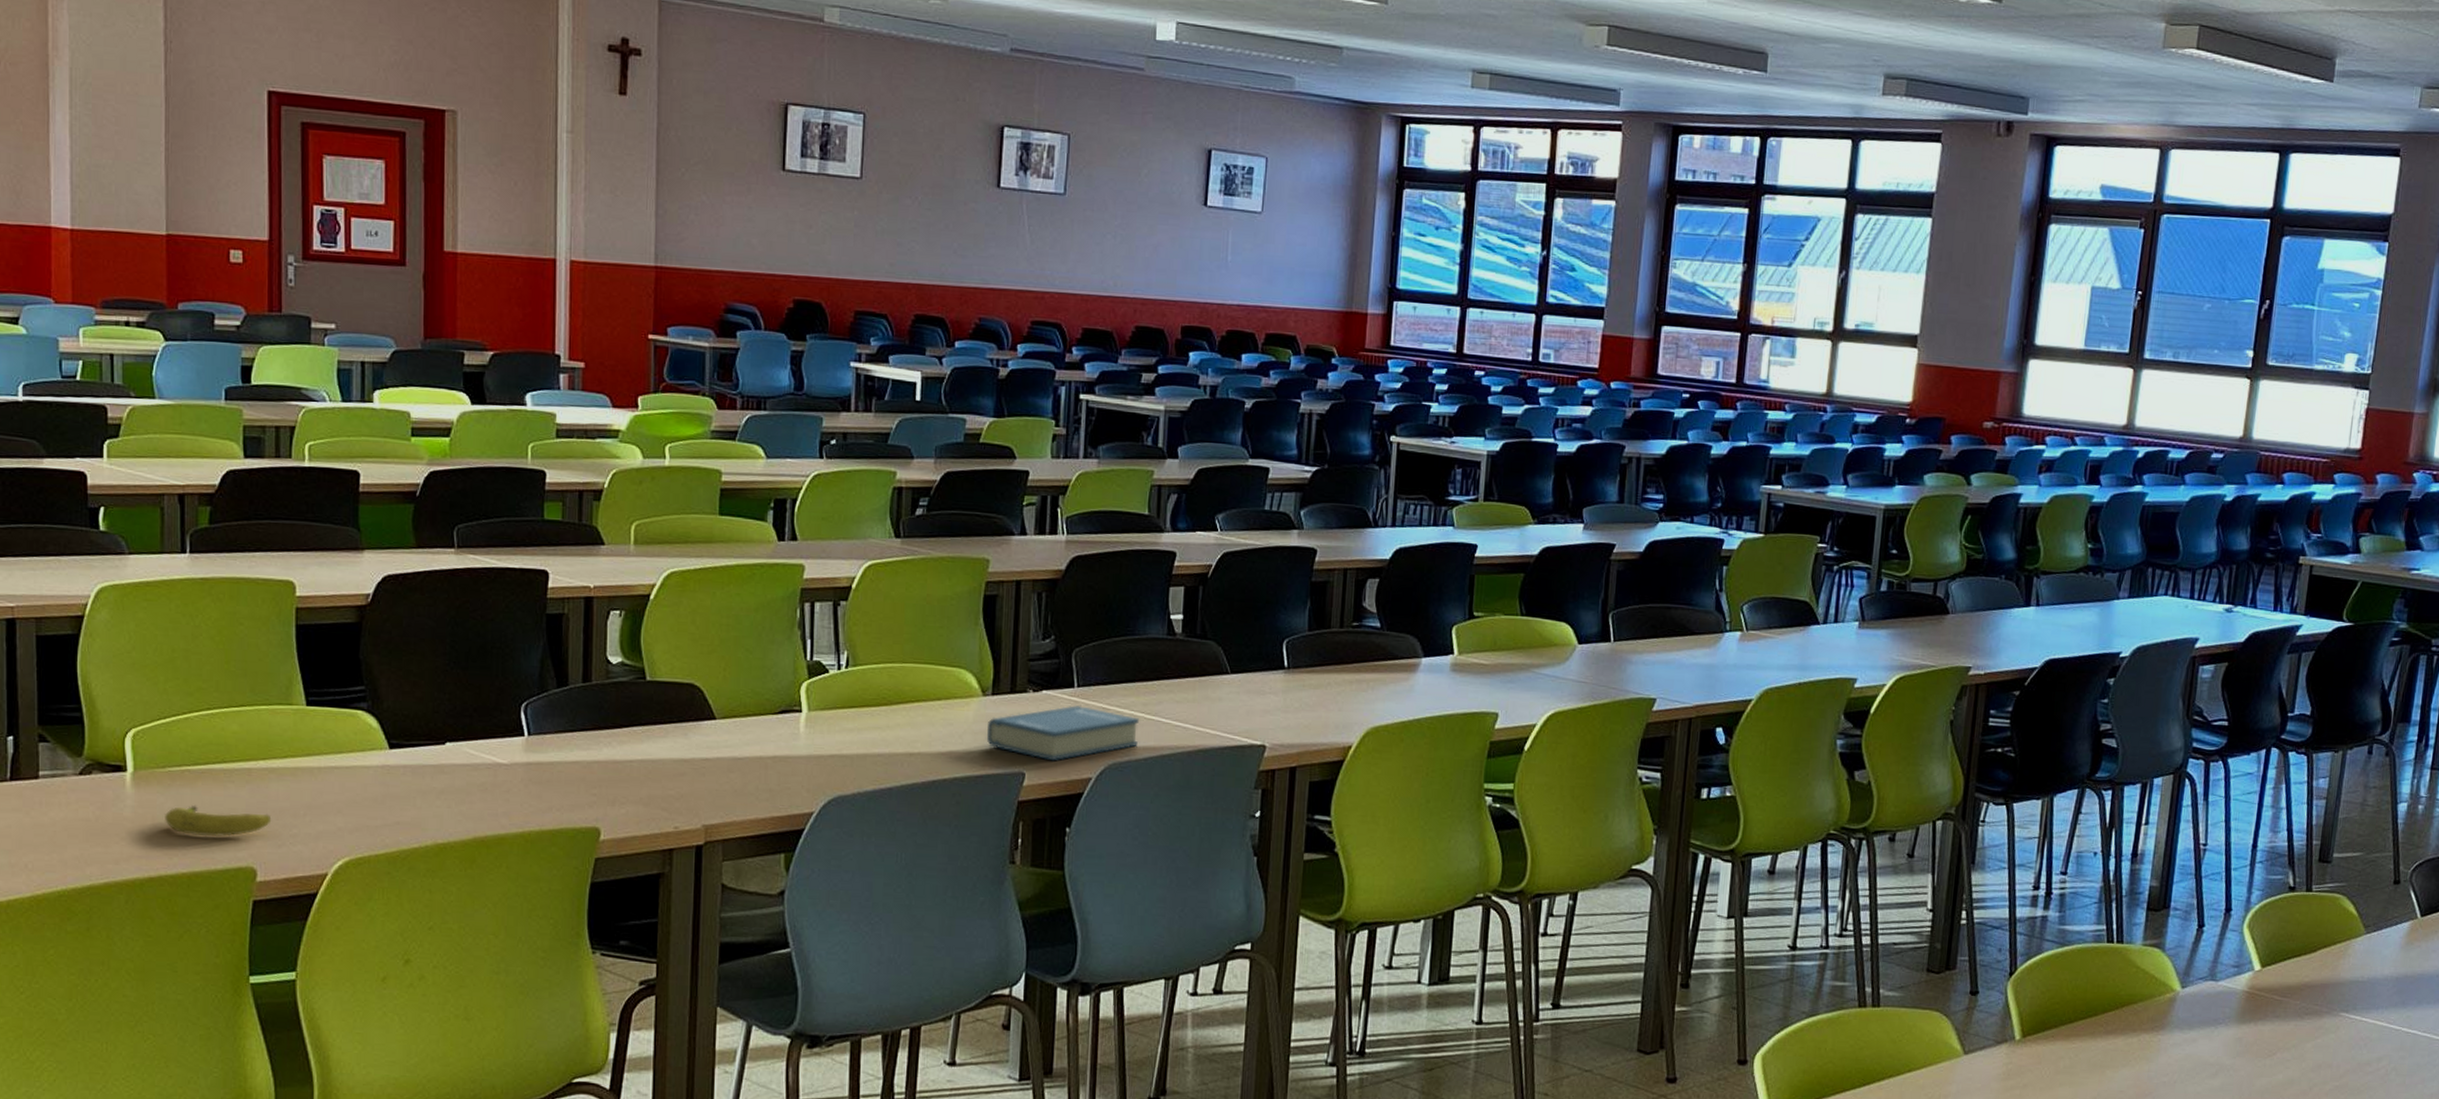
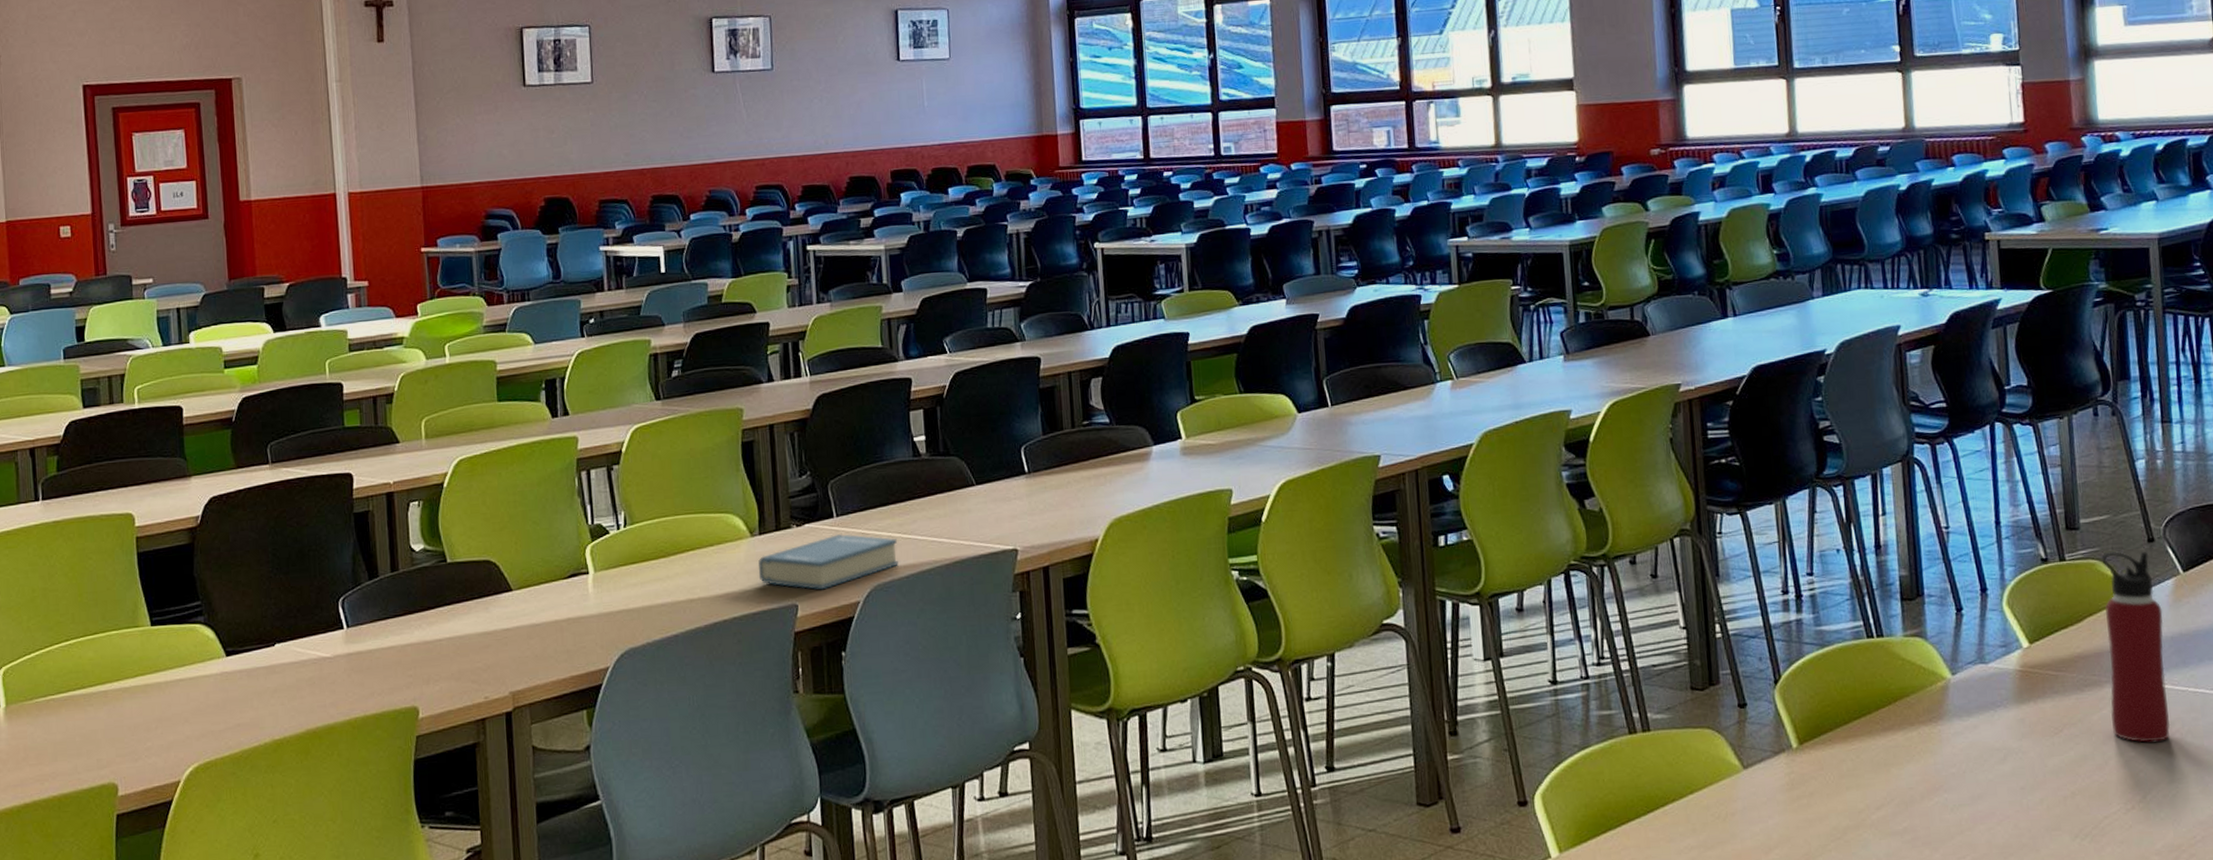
fruit: present [165,805,272,837] -> none [35,731,128,760]
water bottle: none [2323,888,2394,1075] -> present [2101,551,2171,743]

